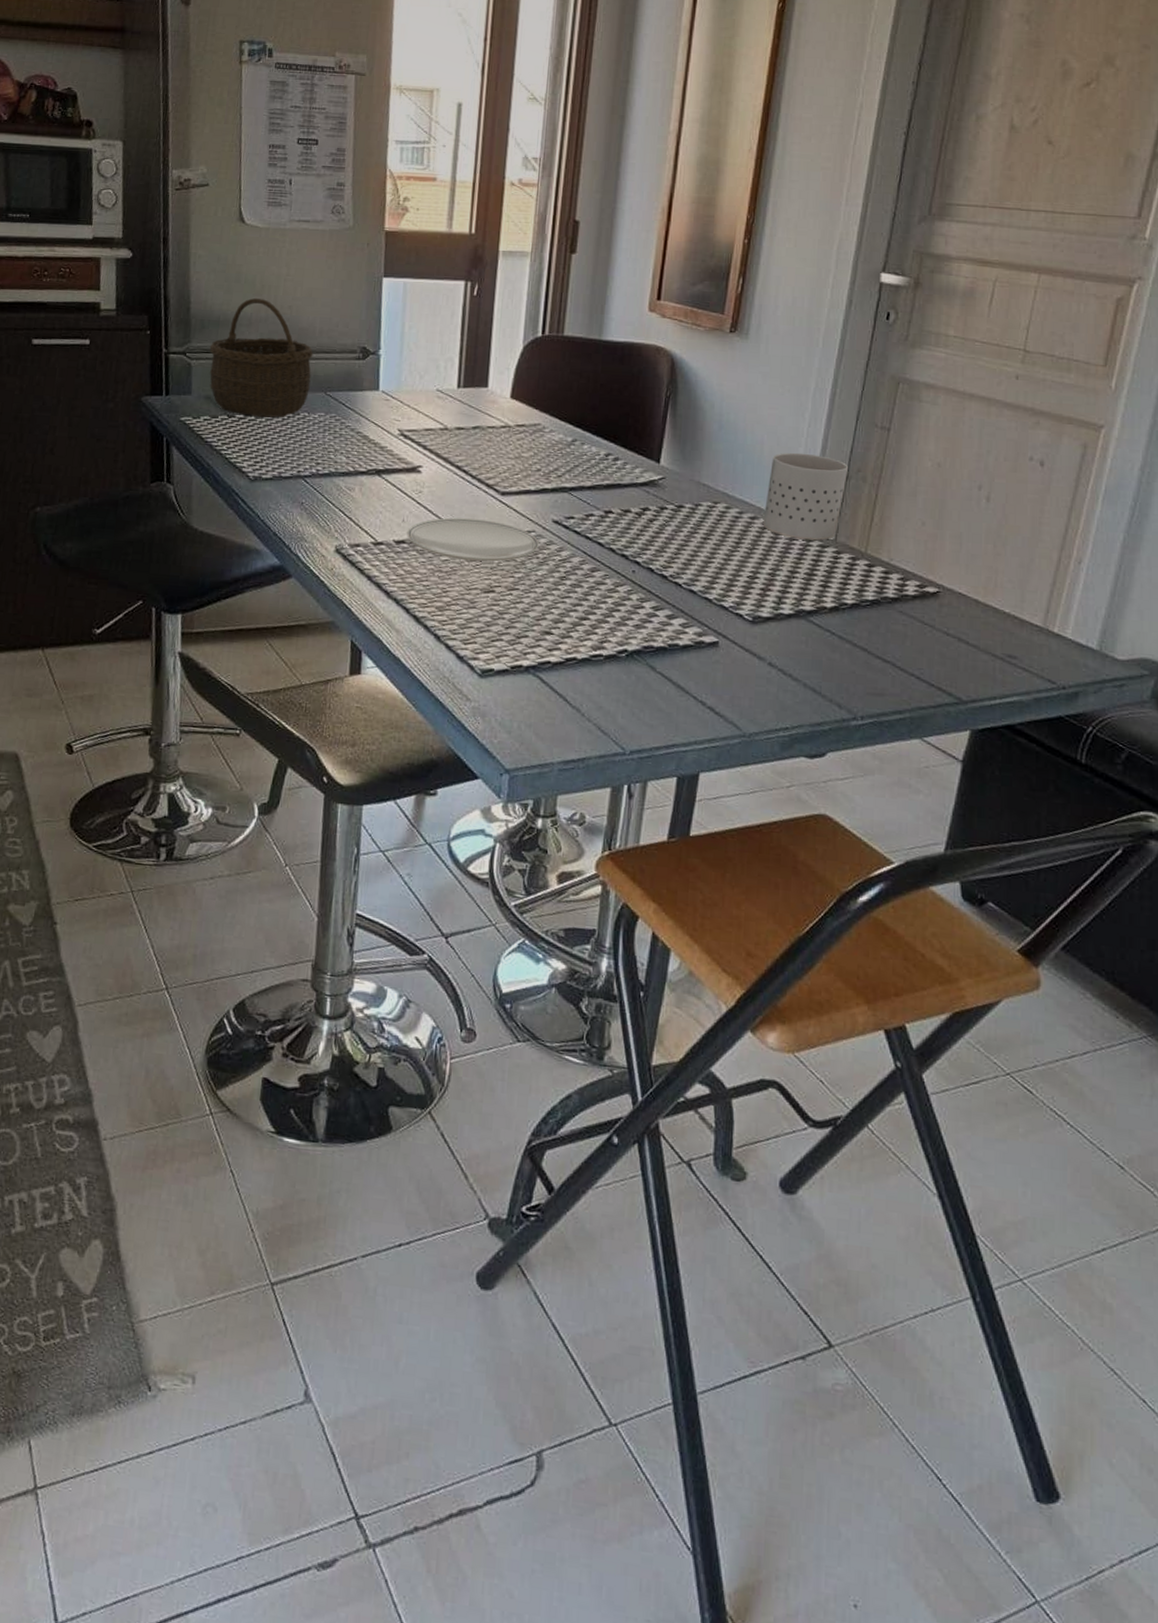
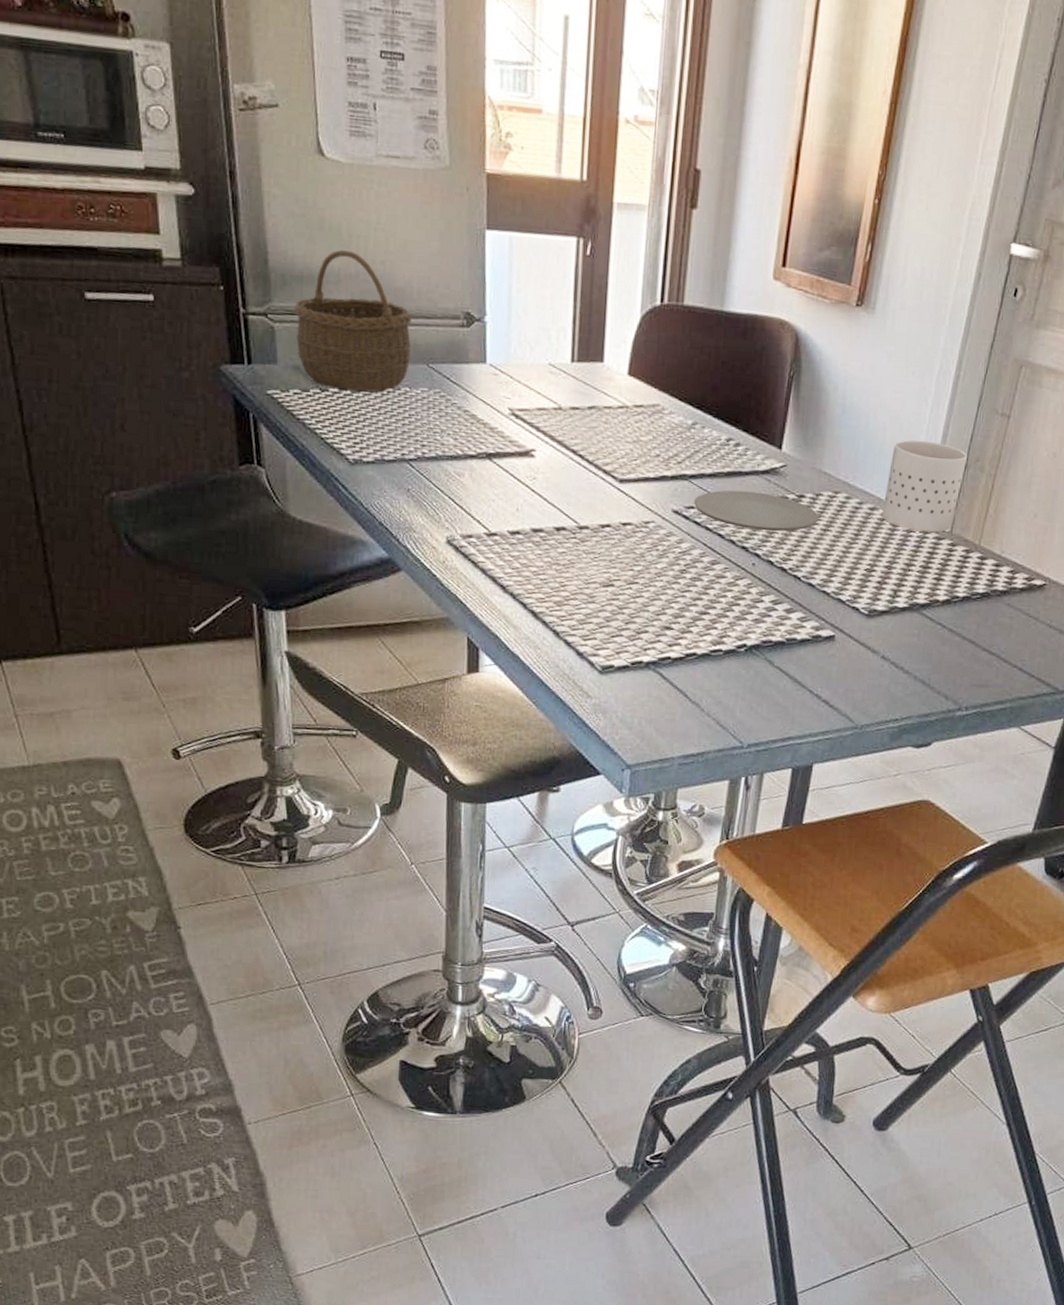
plate: present [407,517,540,562] -> none [522,506,660,554]
plate: none [574,501,699,540] -> present [694,490,819,532]

